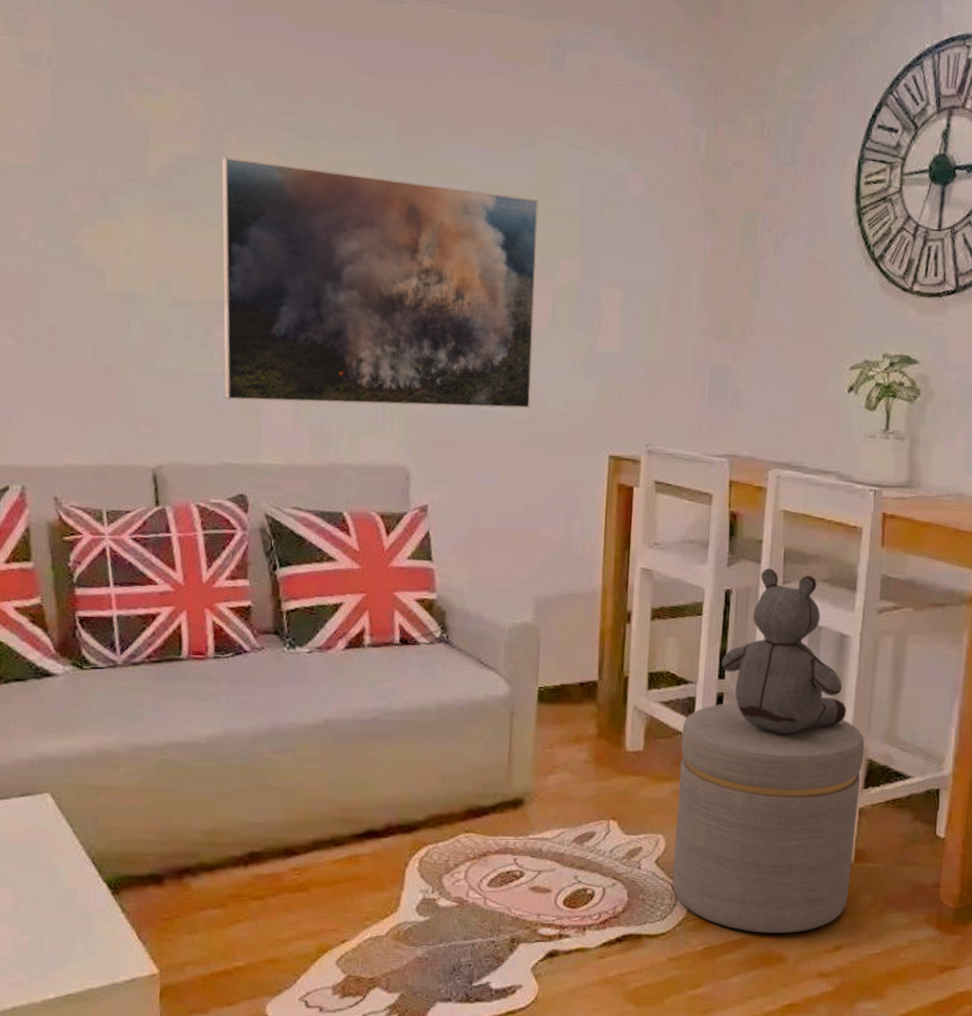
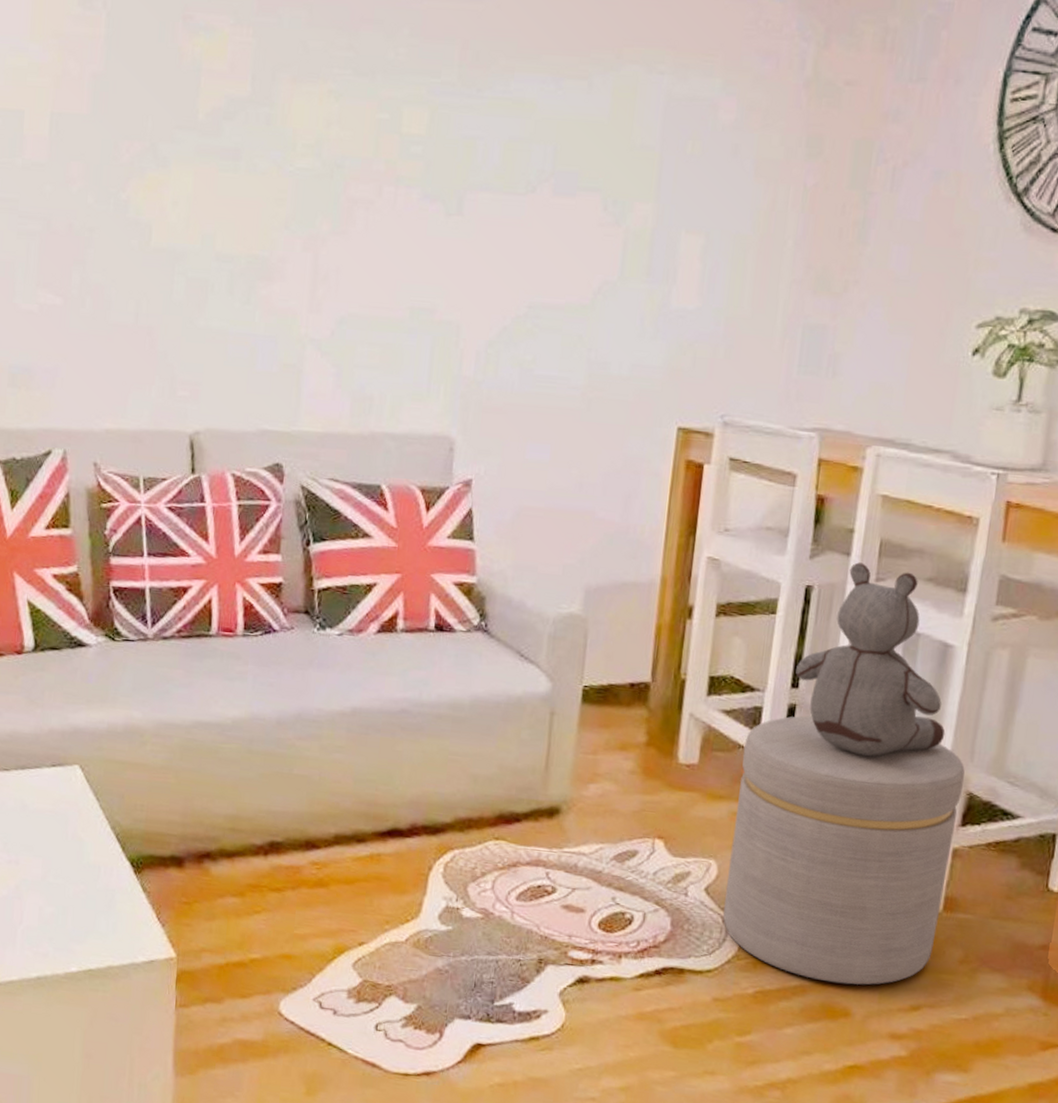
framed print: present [221,157,539,409] -> none [264,99,613,373]

